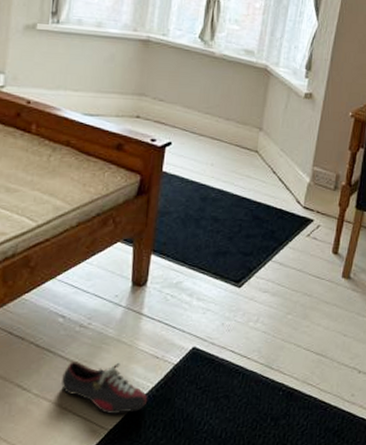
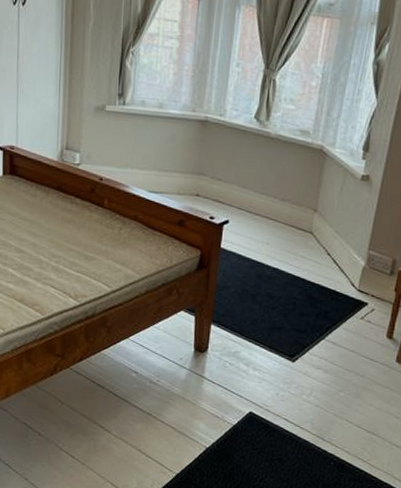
shoe: present [62,362,148,415] -> none [136,412,210,462]

